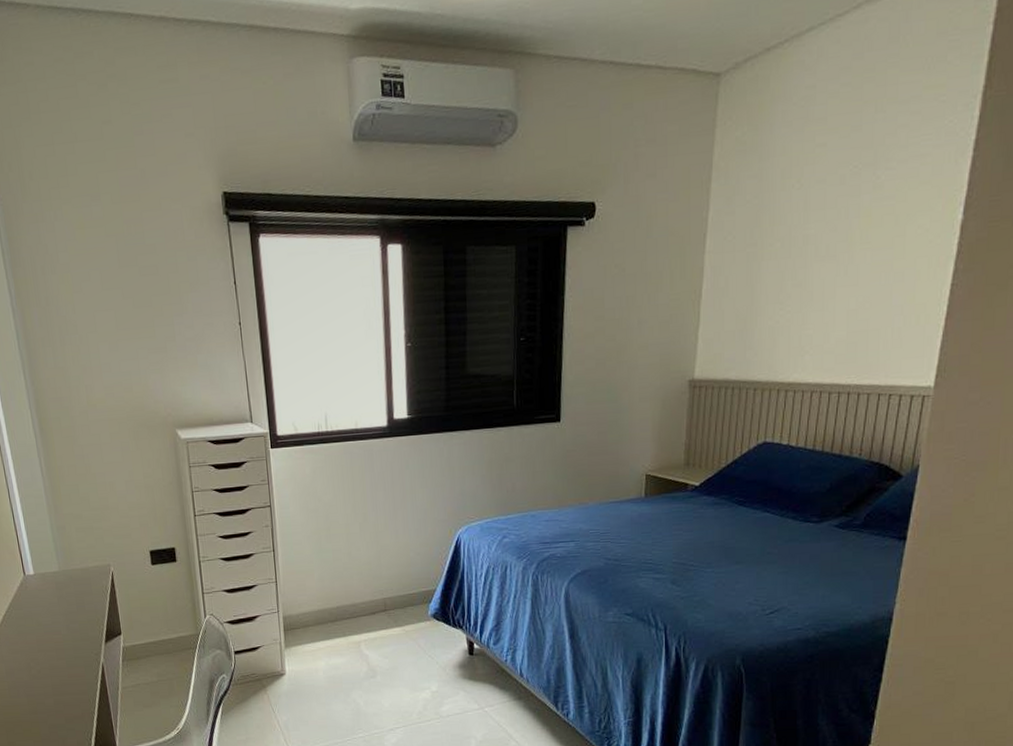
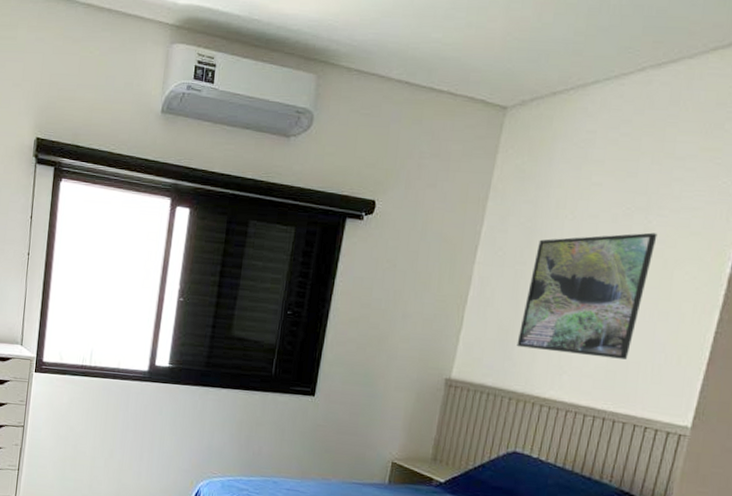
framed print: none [756,188,887,335] -> present [516,232,658,359]

